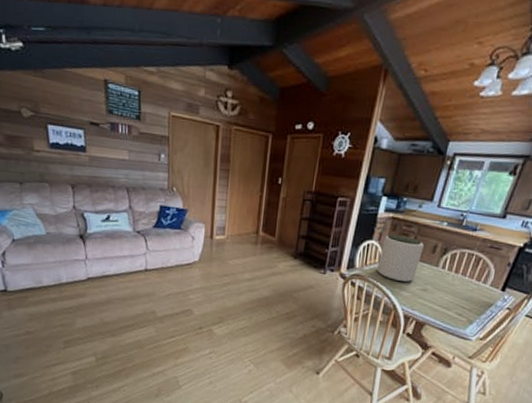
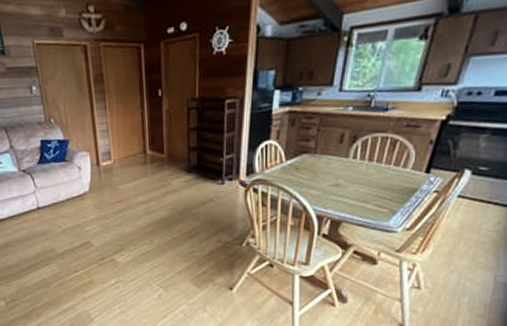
plant pot: present [376,234,424,283] -> none [279,129,329,181]

